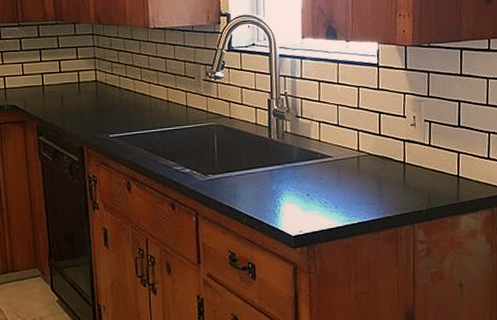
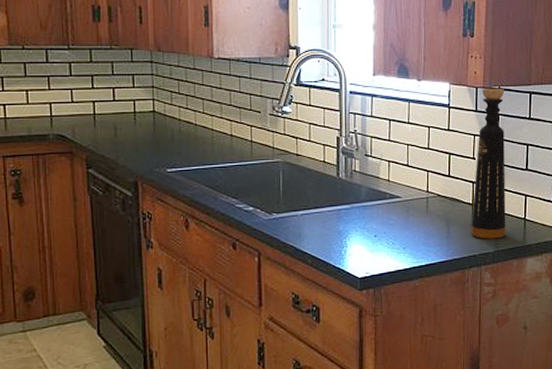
bottle: none [403,45,439,197] -> present [471,88,506,239]

